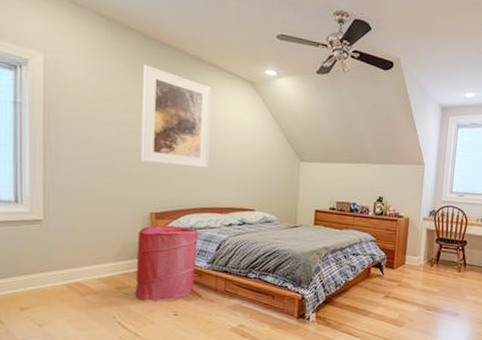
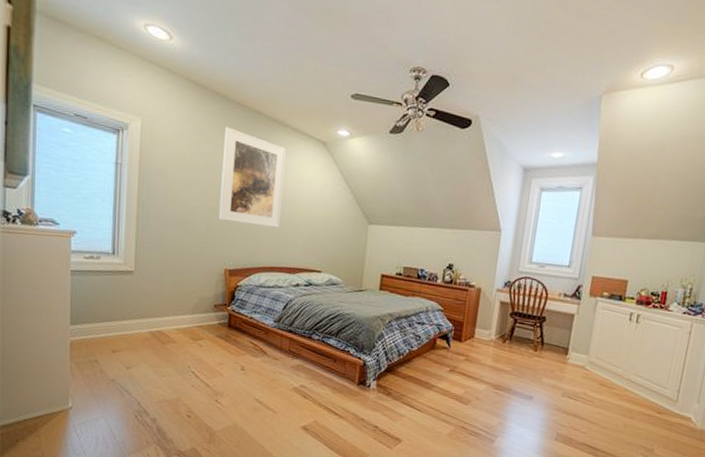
laundry hamper: present [135,225,198,302] -> none [208,281,267,356]

